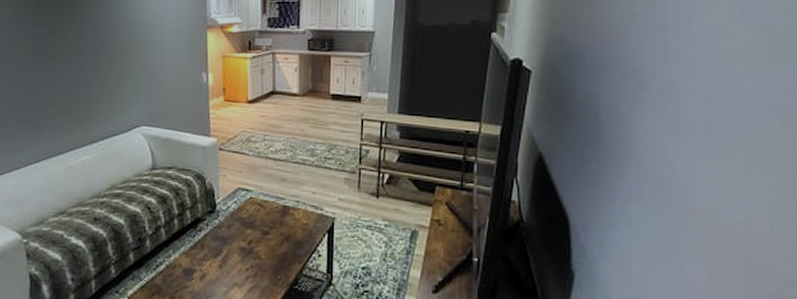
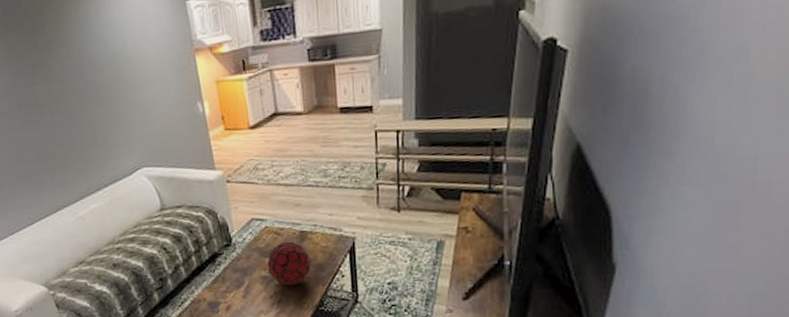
decorative orb: none [247,214,290,261] -> present [267,241,311,286]

